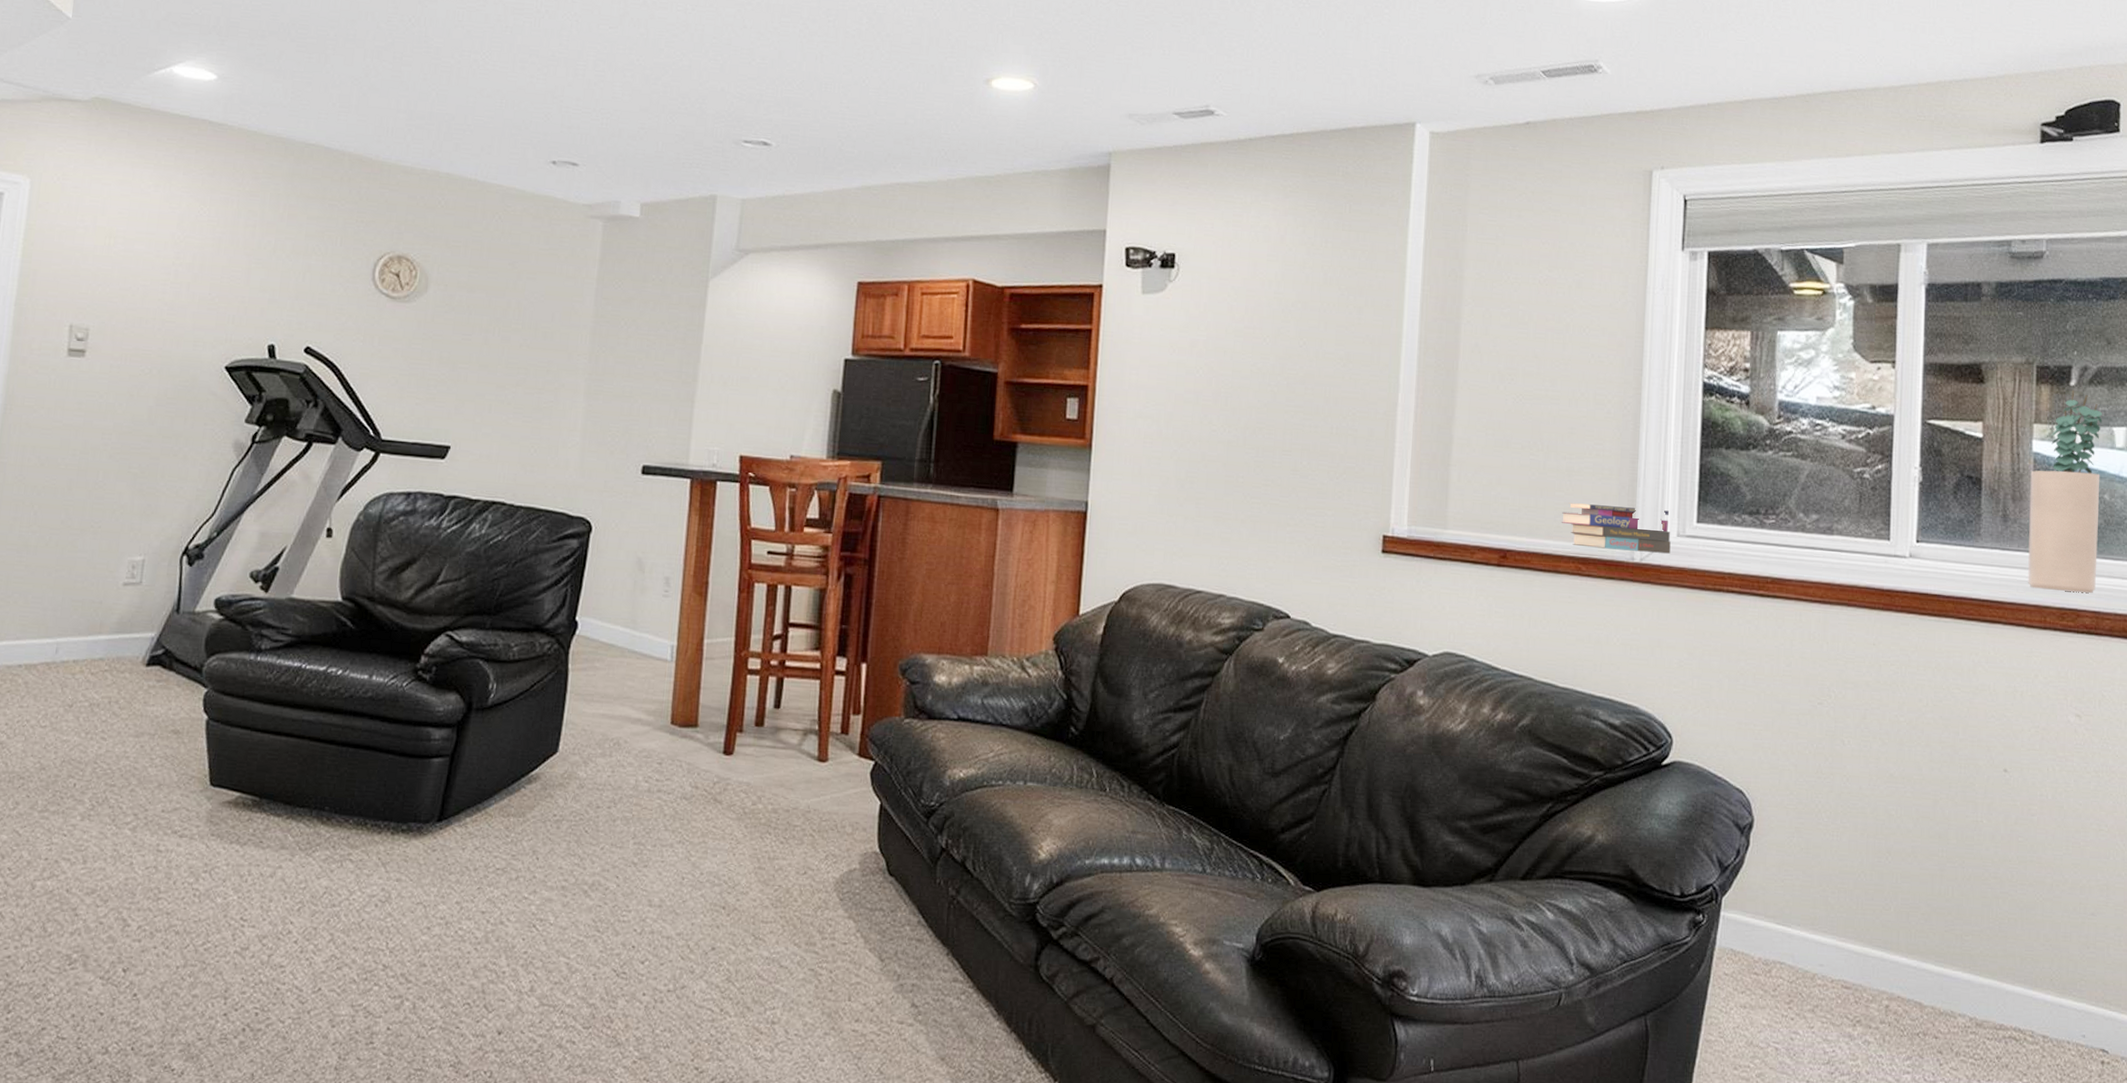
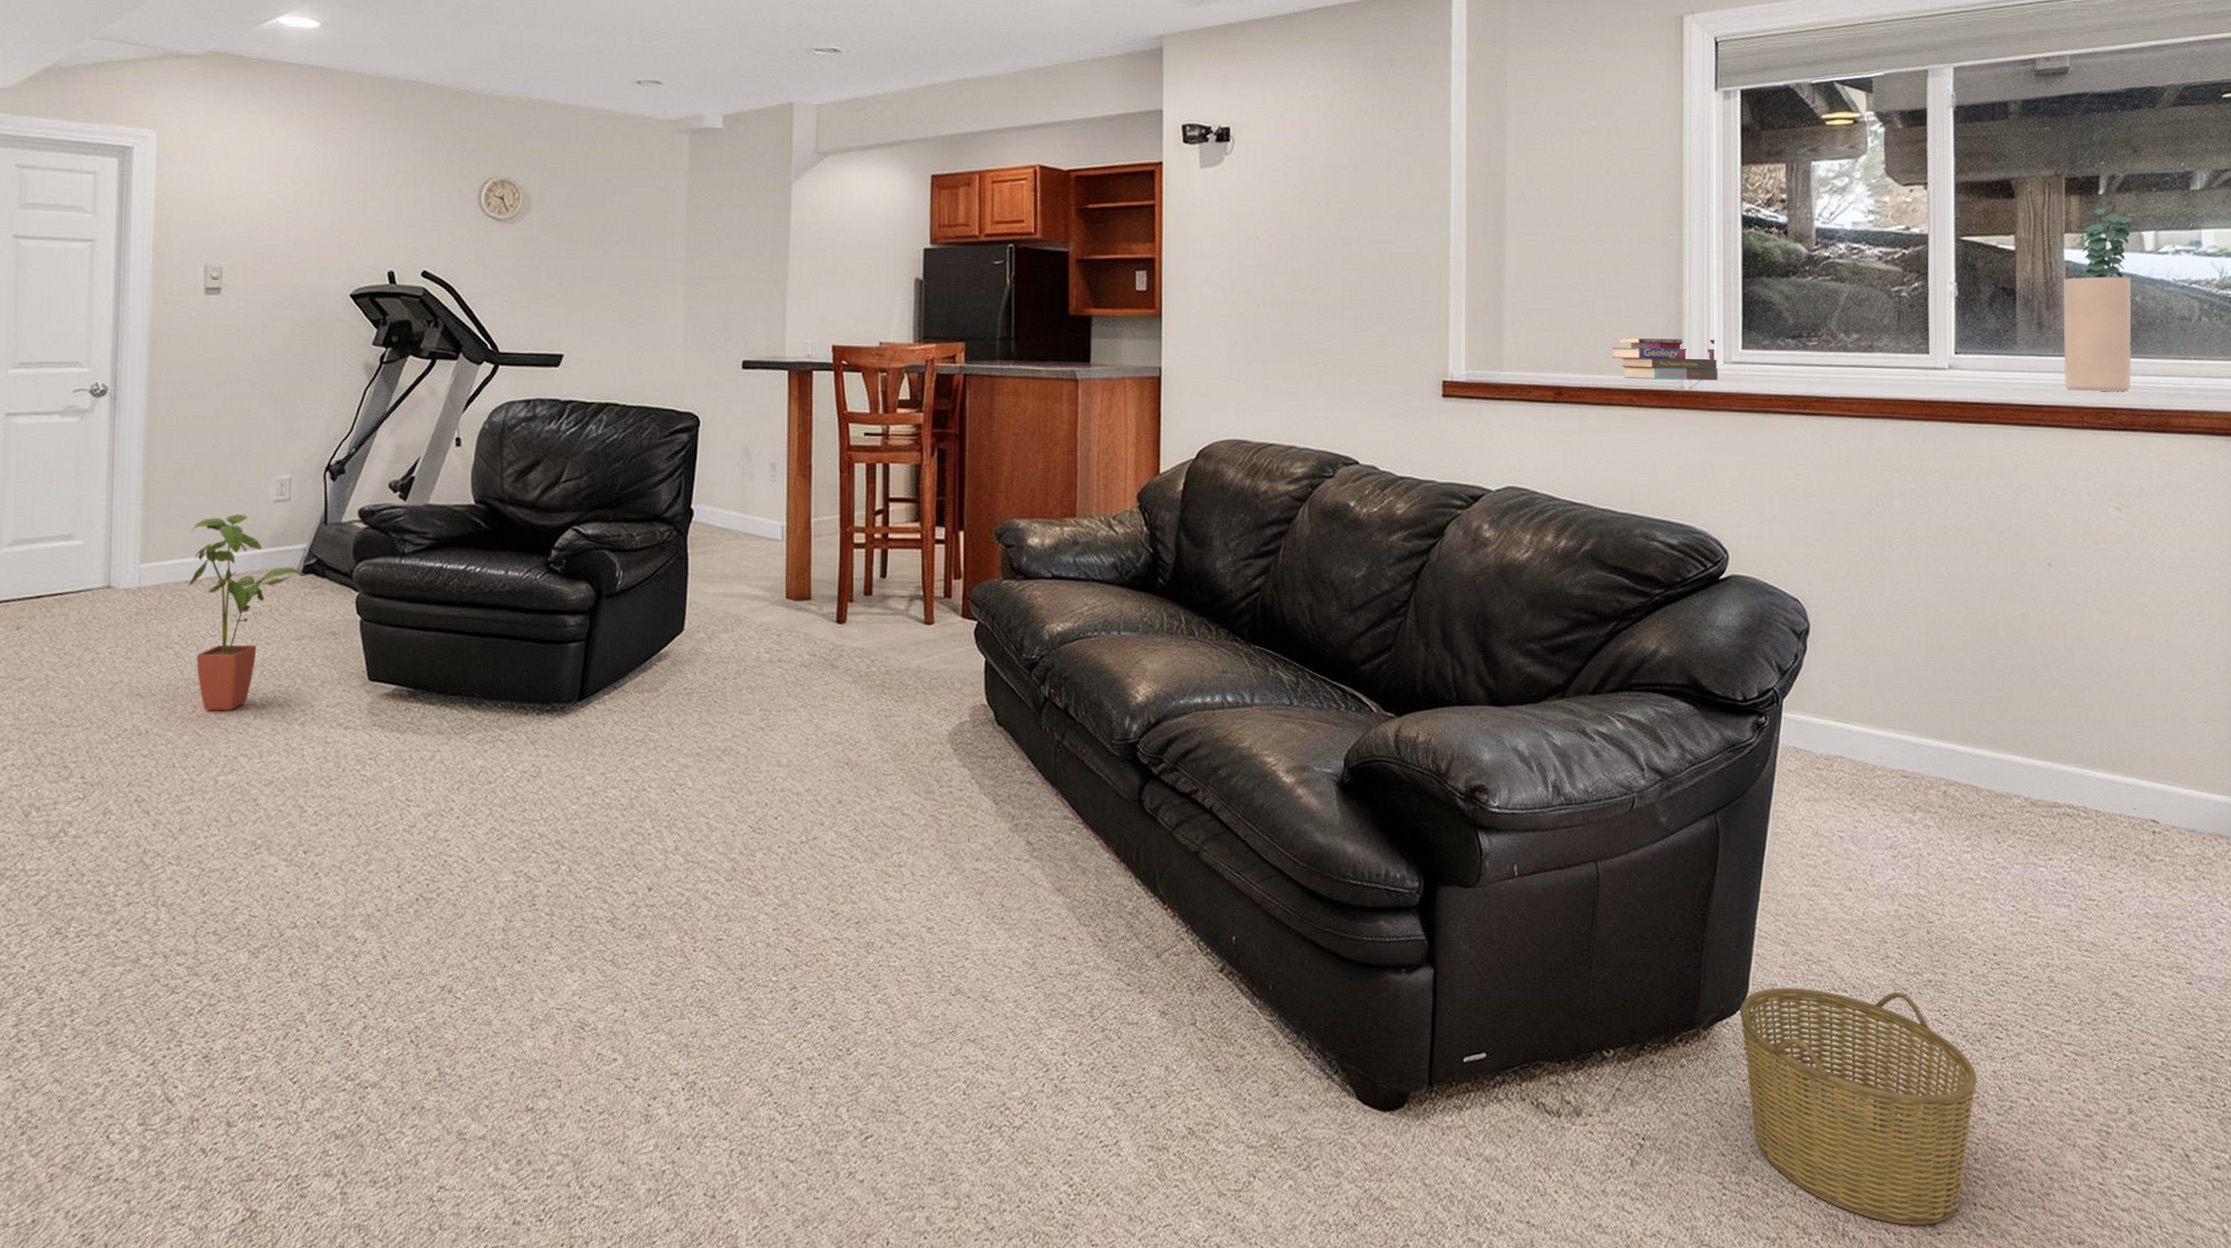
house plant: none [20,595,153,809] -> present [187,514,308,710]

